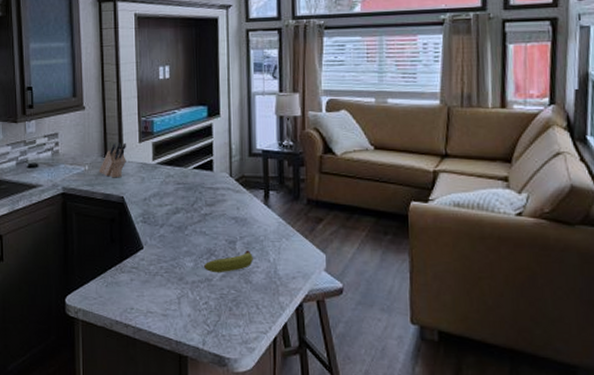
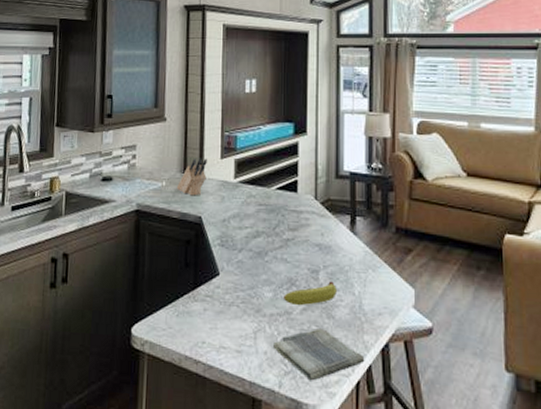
dish towel: none [196,293,281,339] -> present [273,328,365,381]

